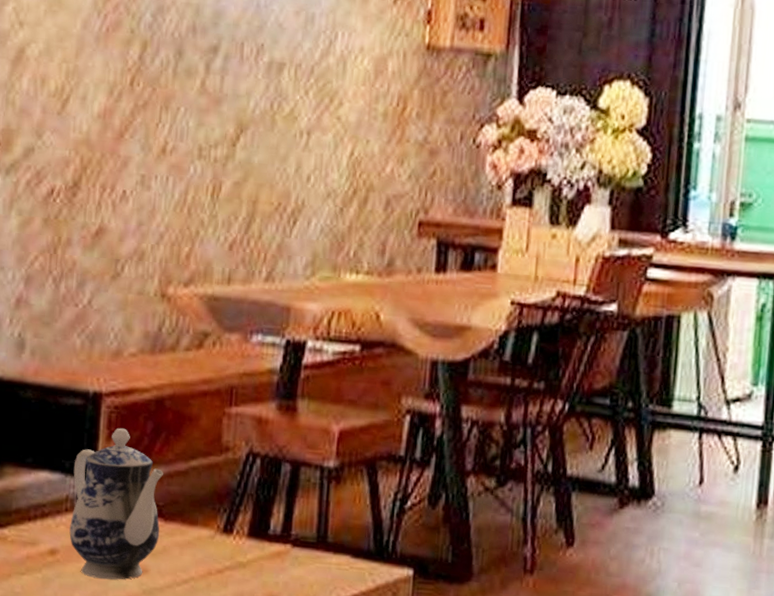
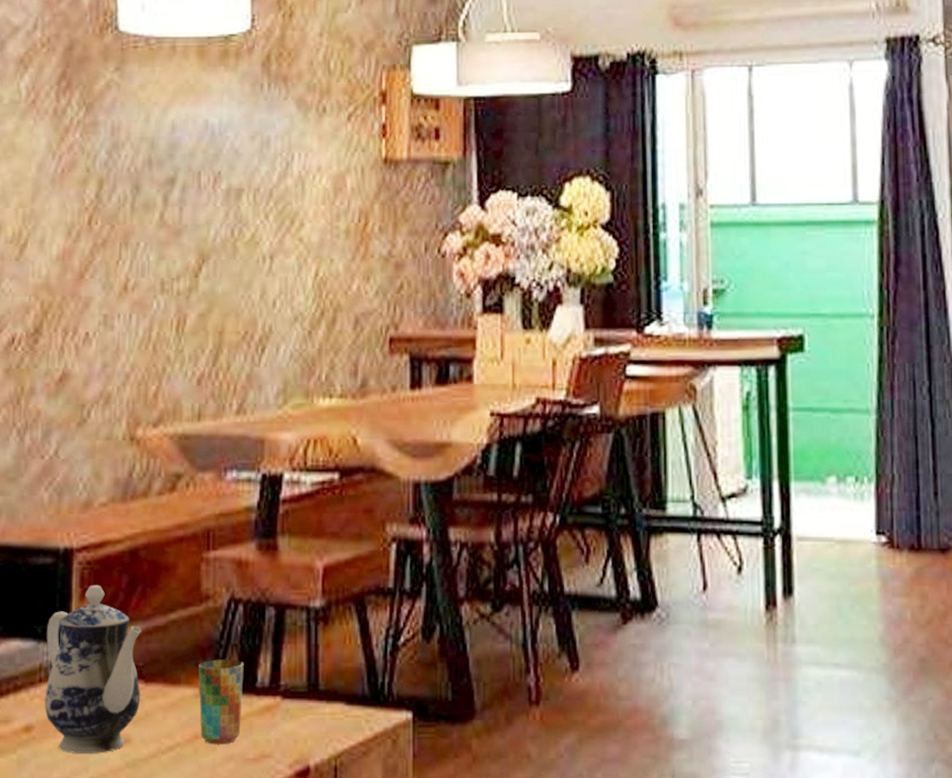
cup: none [213,505,258,583] -> present [198,659,244,745]

